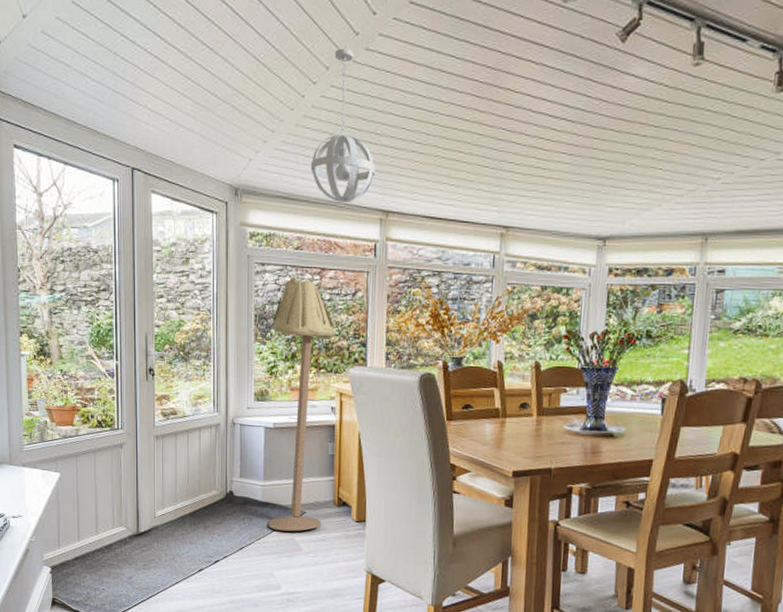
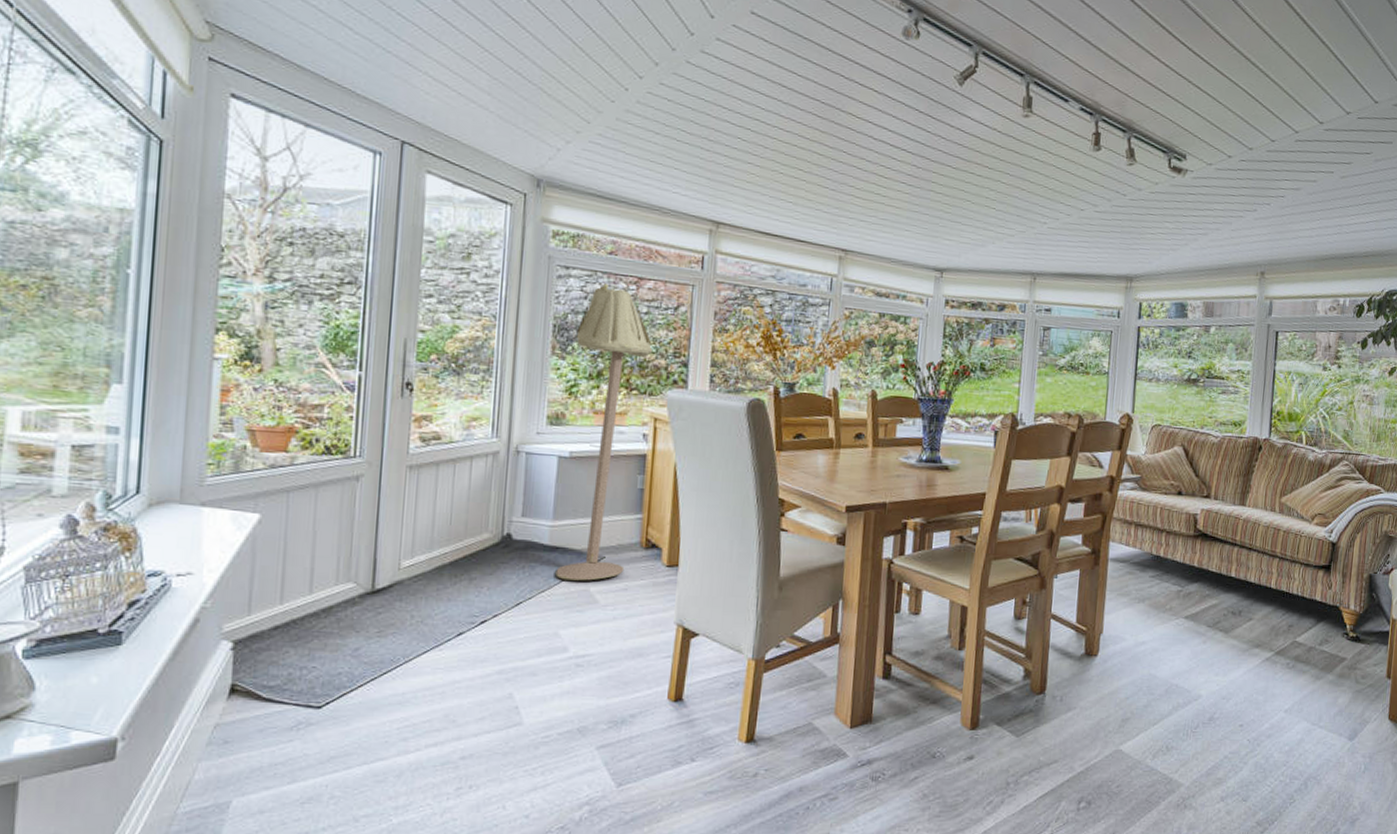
pendant light: present [311,48,375,204] -> none [632,46,706,209]

